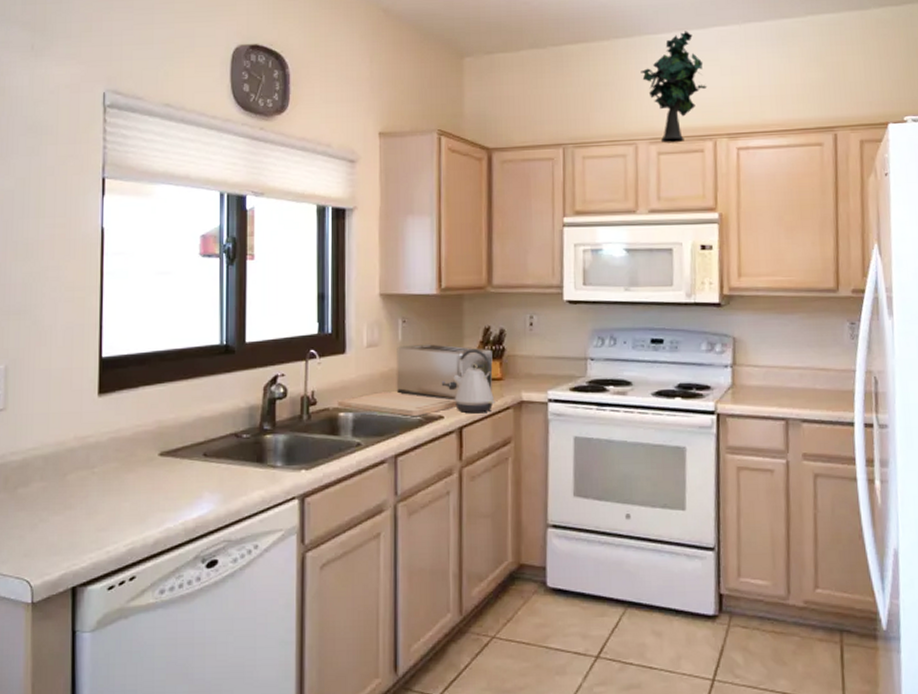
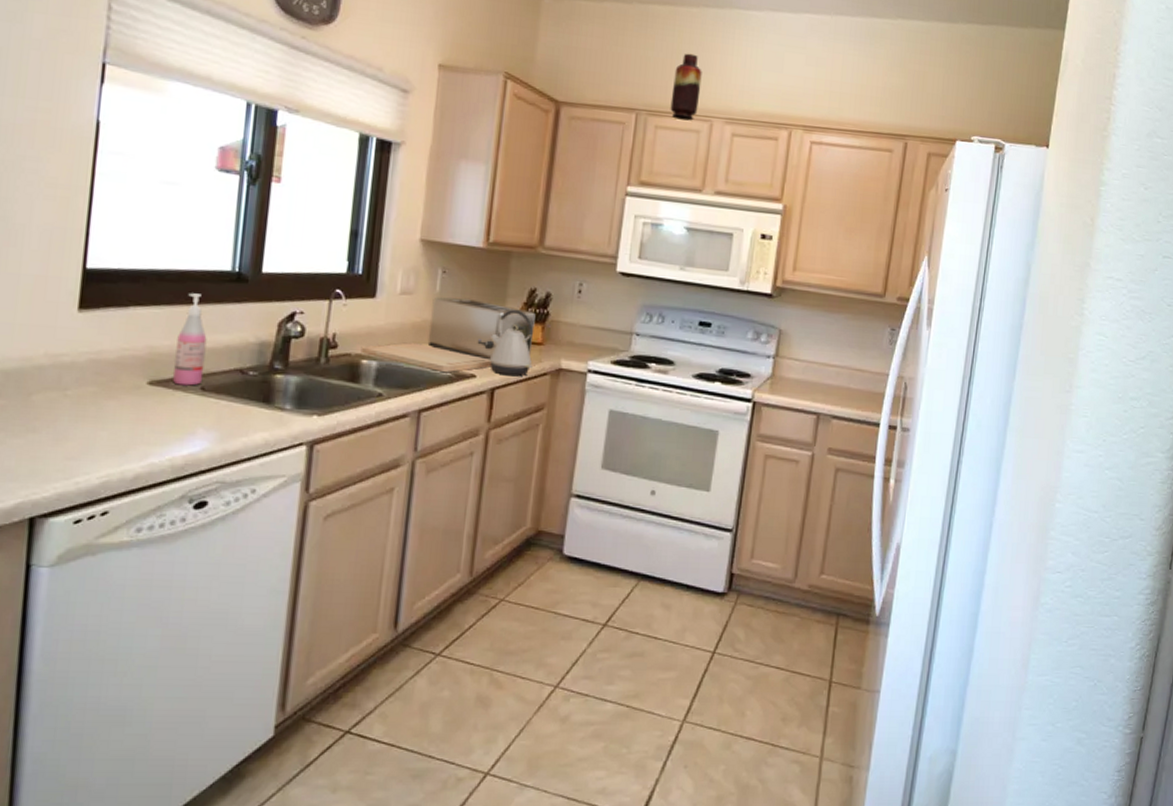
soap dispenser: none [180,368,205,454] -> present [173,293,207,386]
vase: none [594,84,622,147] -> present [670,53,702,121]
decorative plant: present [640,31,708,144] -> none [726,12,791,128]

